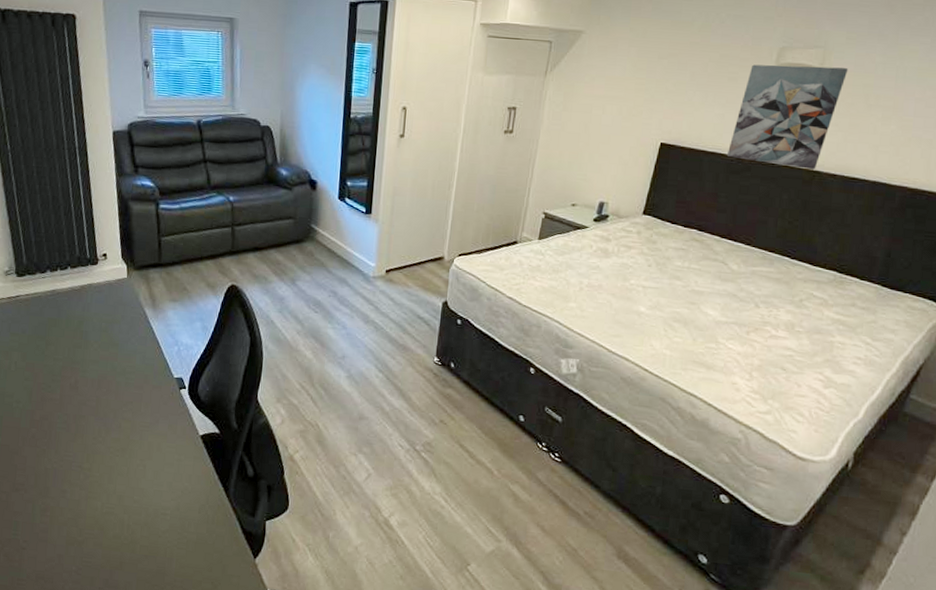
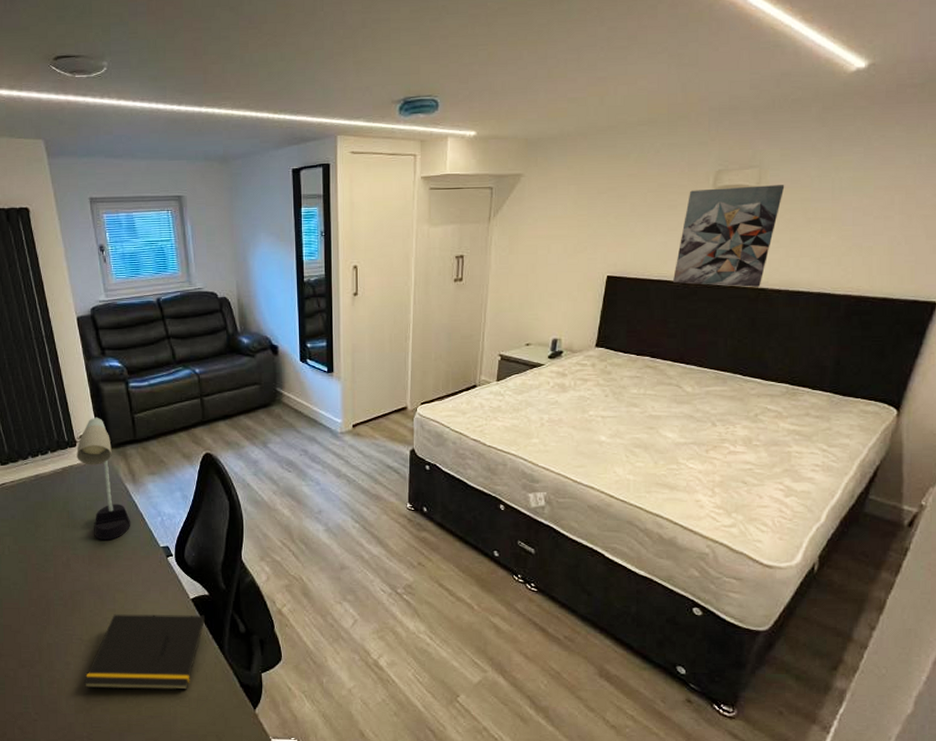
notepad: none [78,444,213,531] -> present [84,614,206,691]
desk lamp: none [97,236,147,366] -> present [76,417,131,541]

